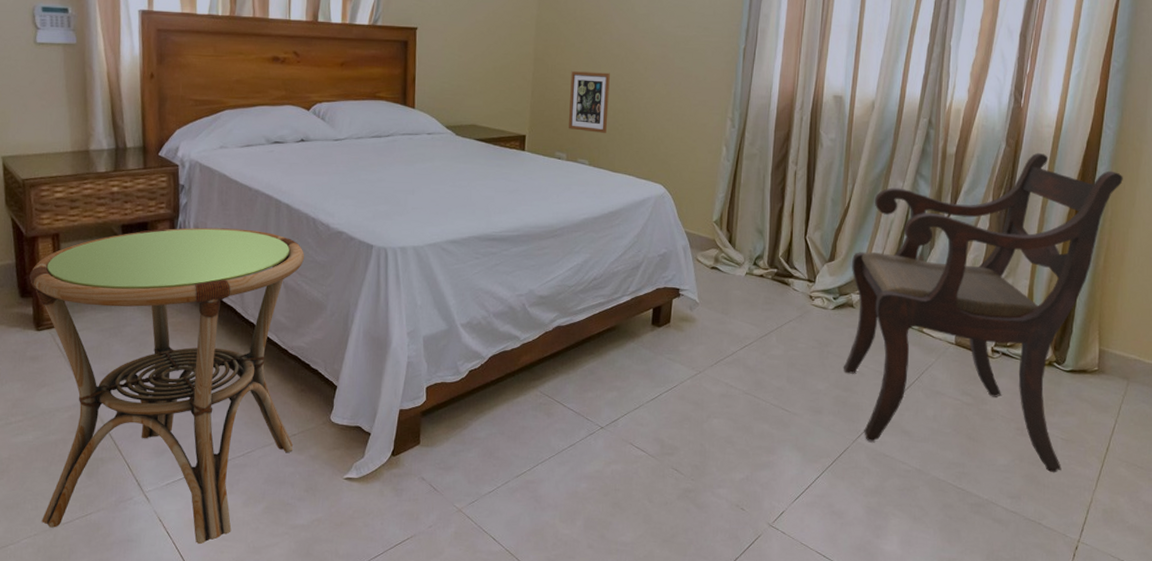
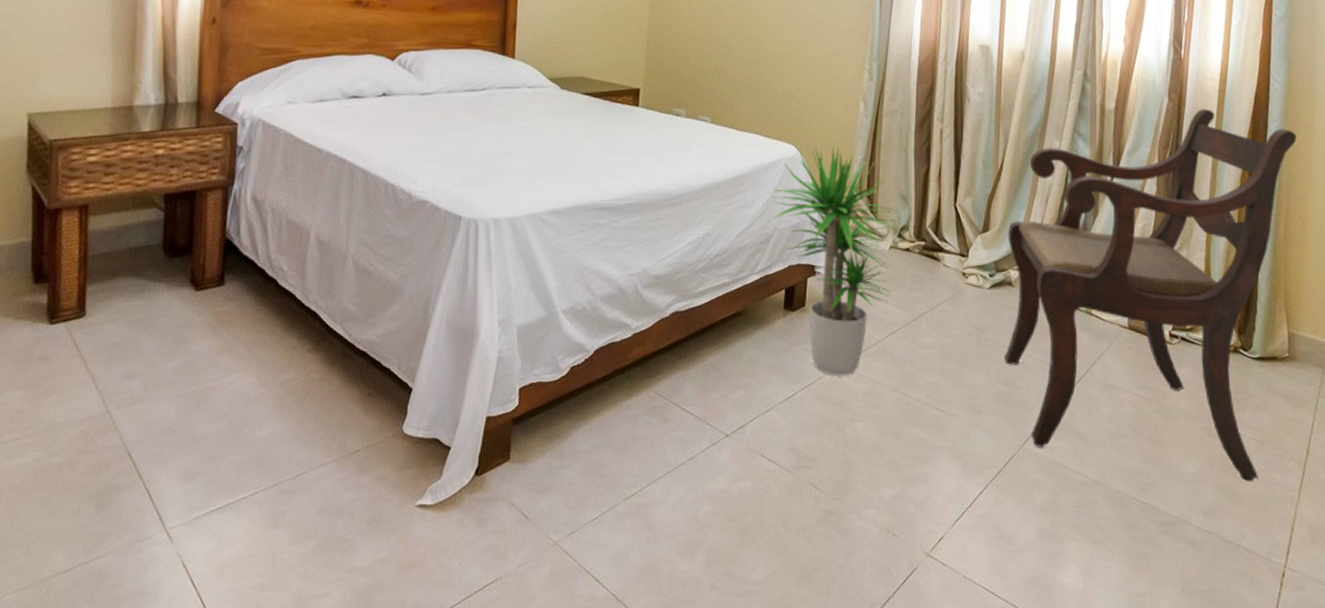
side table: present [29,227,305,545] -> none [33,196,381,597]
picture frame: present [569,71,610,133] -> none [688,17,734,87]
potted plant: none [641,185,756,381] -> present [771,145,901,376]

